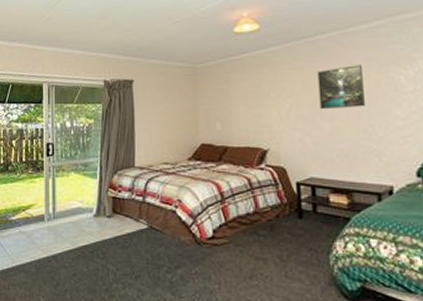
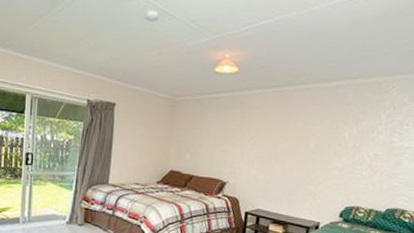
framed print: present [317,65,365,109] -> none [276,118,317,155]

